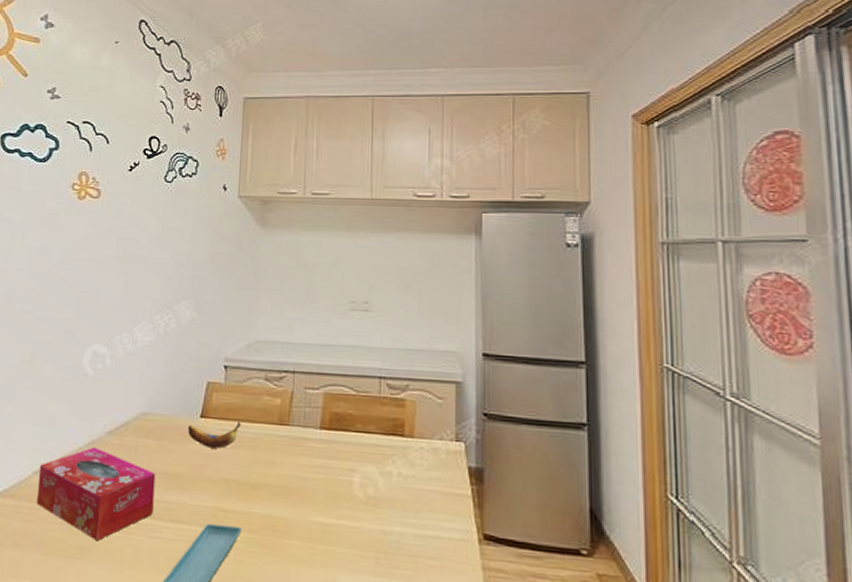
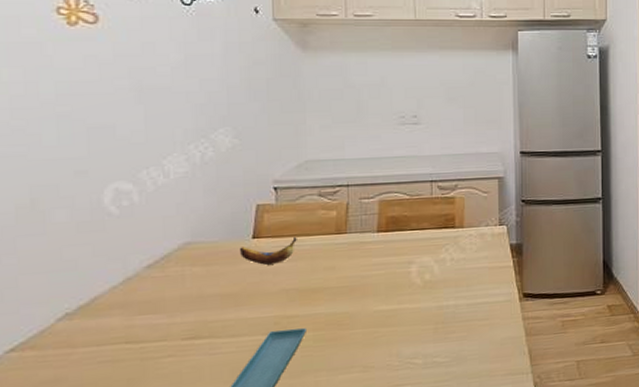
tissue box: present [37,446,156,541] -> none [63,283,210,370]

